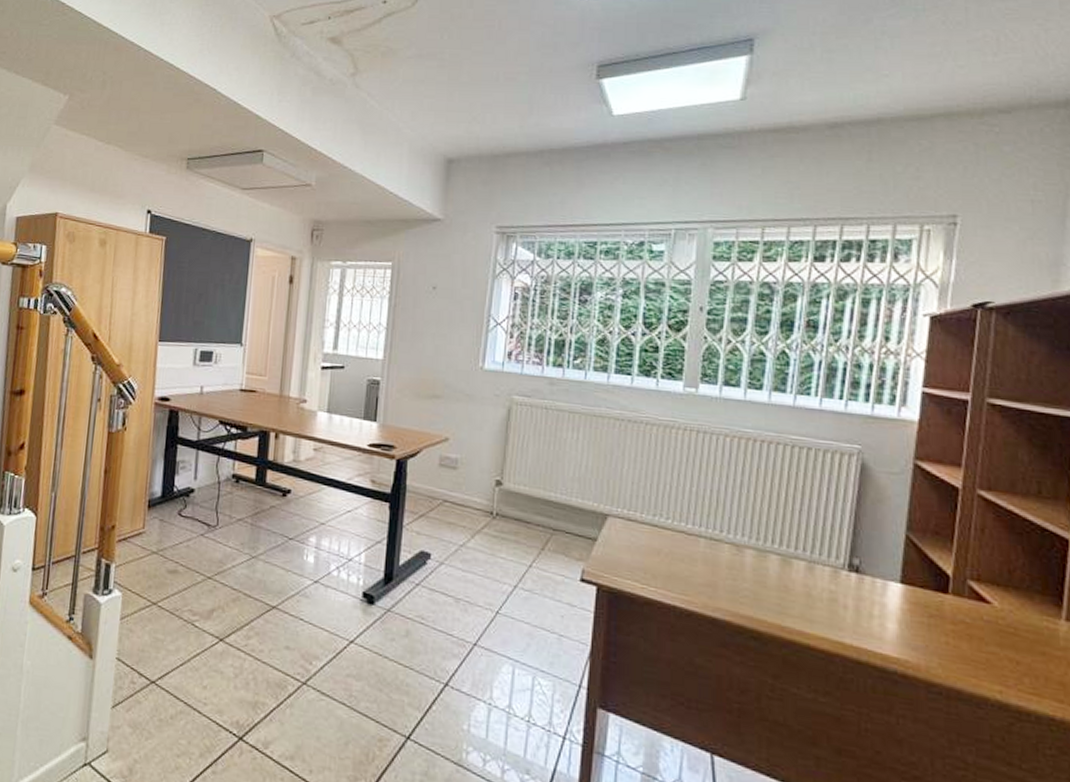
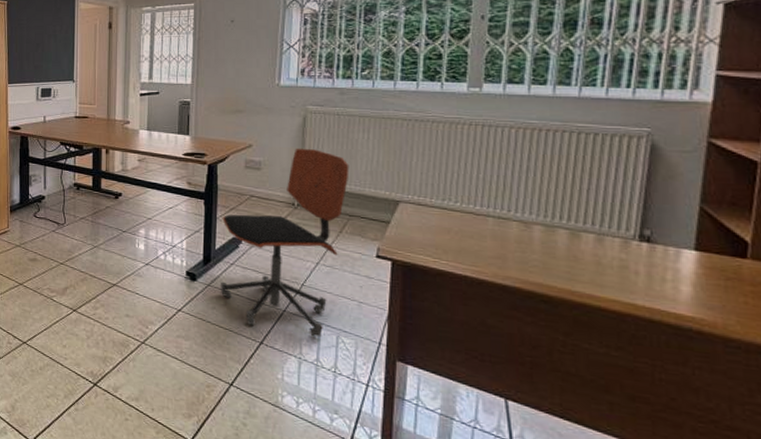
office chair: none [401,445,556,678] -> present [220,148,350,338]

